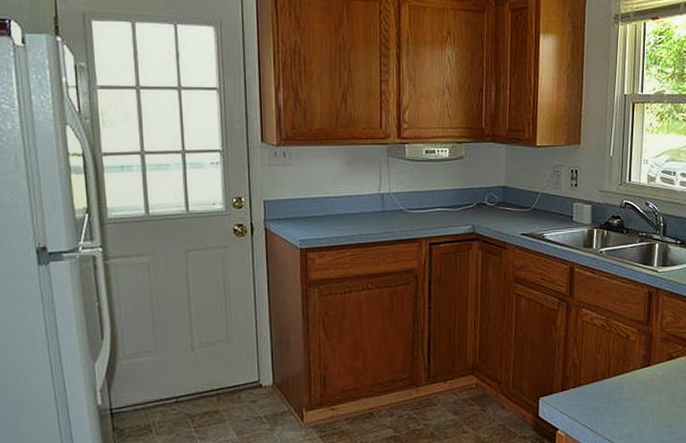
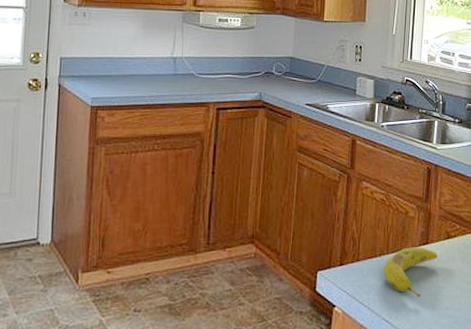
fruit: none [605,369,660,417] -> present [383,247,438,297]

